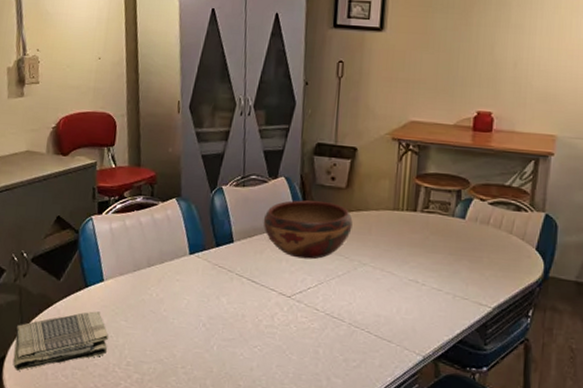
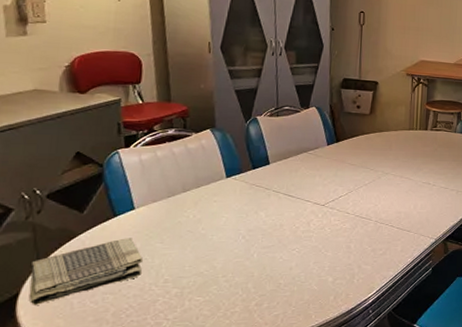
decorative bowl: present [263,200,353,260] -> none [297,125,376,173]

